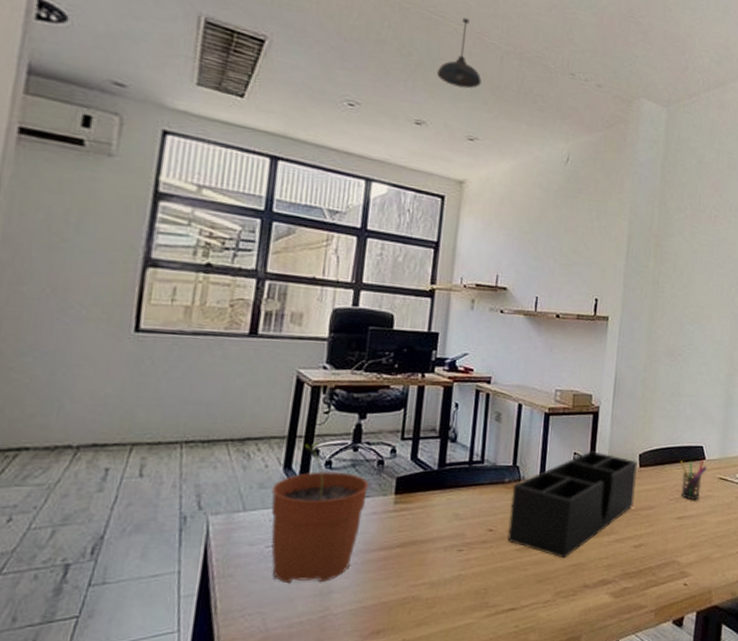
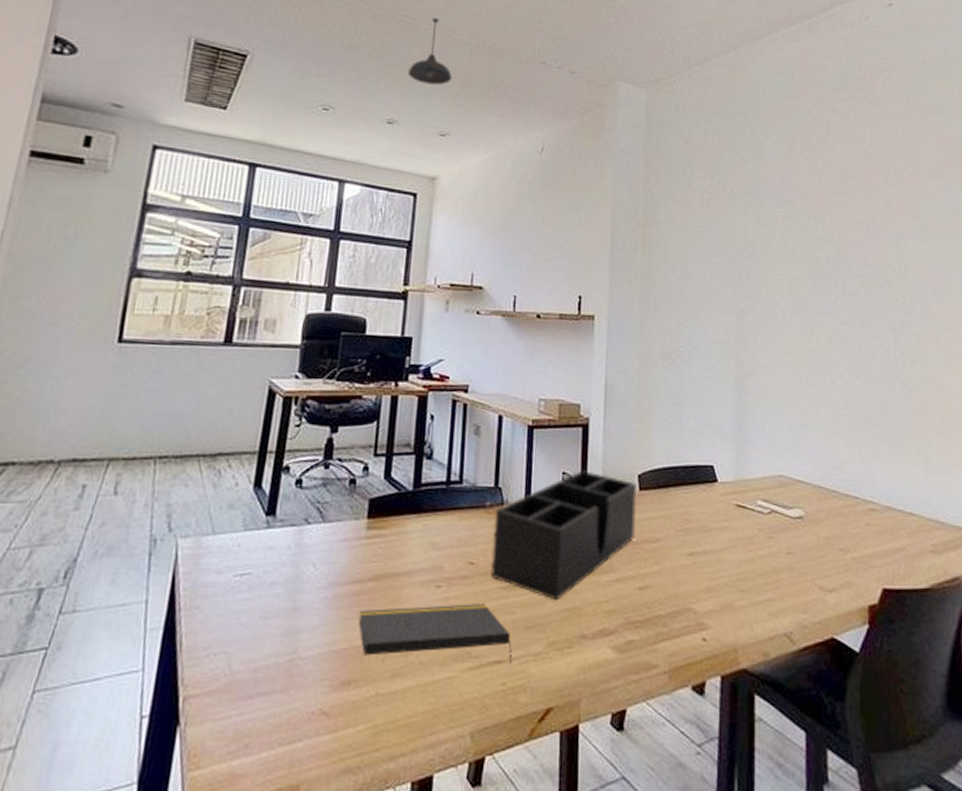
plant pot: present [270,442,369,584] -> none [238,458,340,620]
notepad: none [386,563,524,610] -> present [358,604,512,663]
pen holder: present [680,460,708,500] -> none [688,483,721,532]

